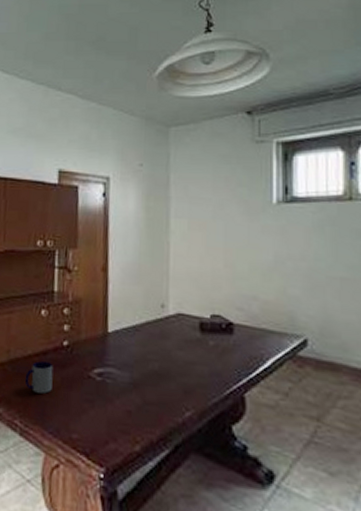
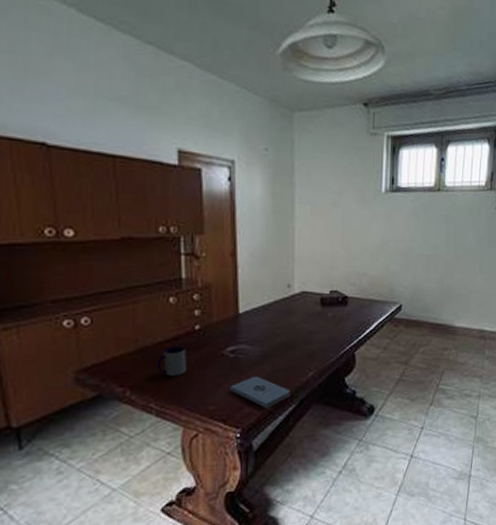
notepad: none [95,406,163,449] -> present [230,376,290,408]

